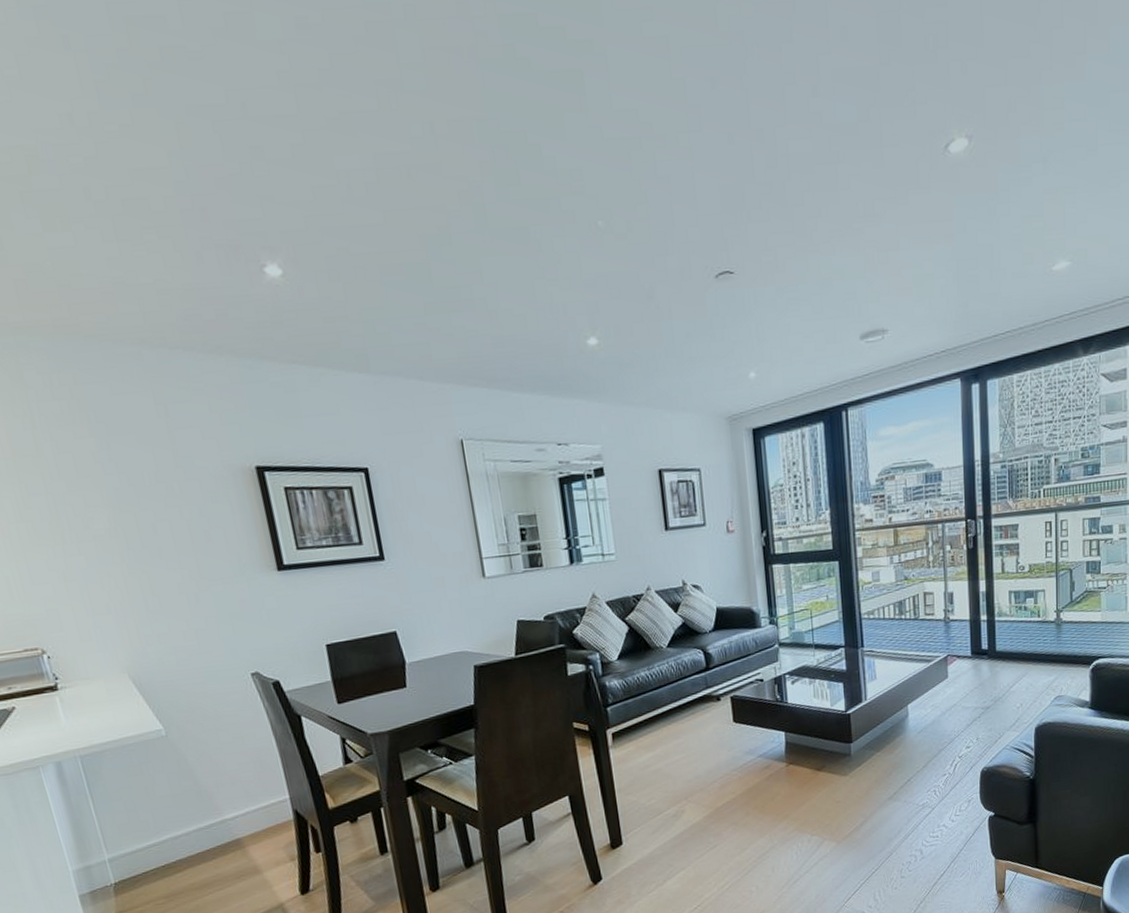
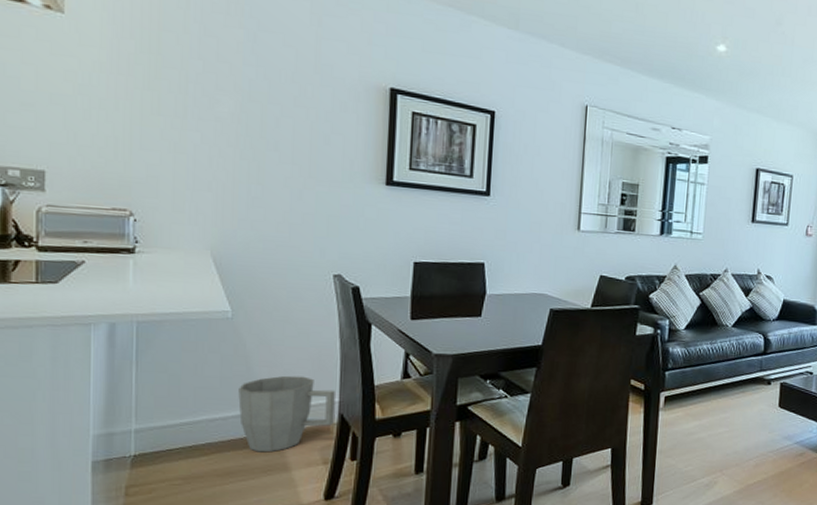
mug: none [192,779,290,861] -> present [238,375,335,453]

